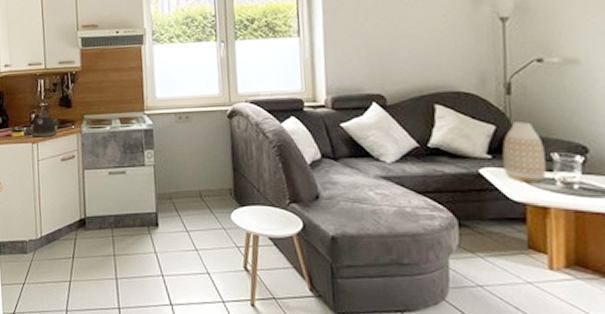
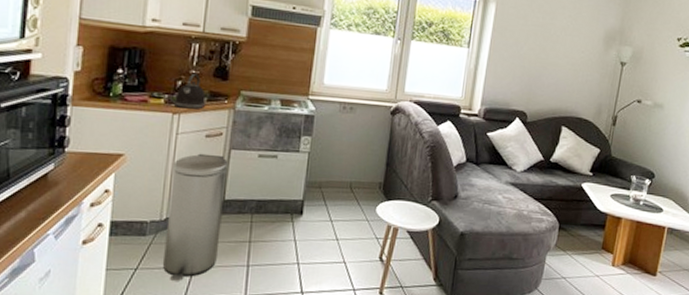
pedal bin: none [39,176,88,294] -> present [163,153,228,281]
vase: present [502,122,547,184] -> none [598,148,628,199]

